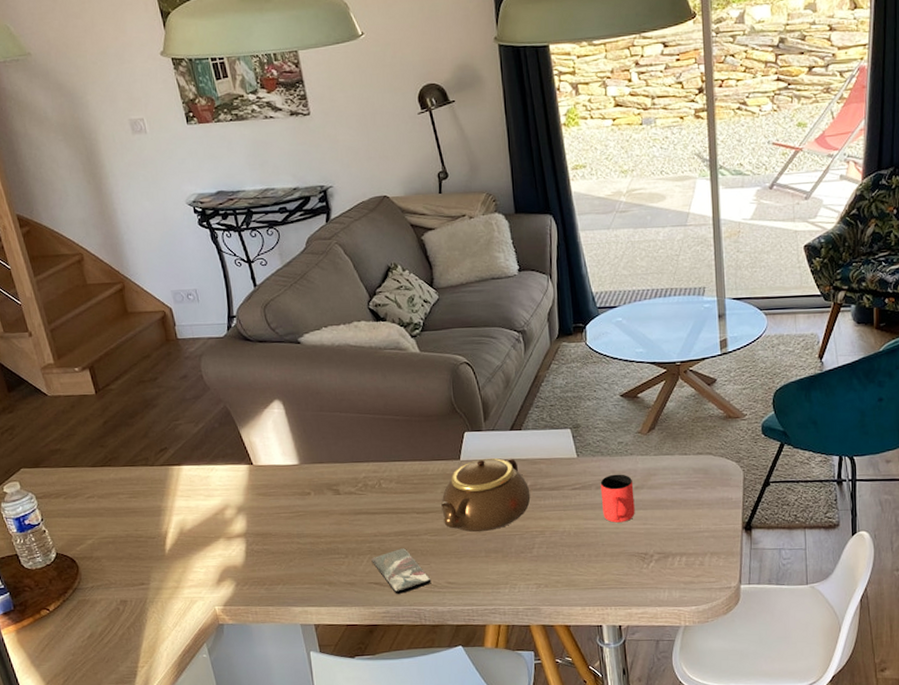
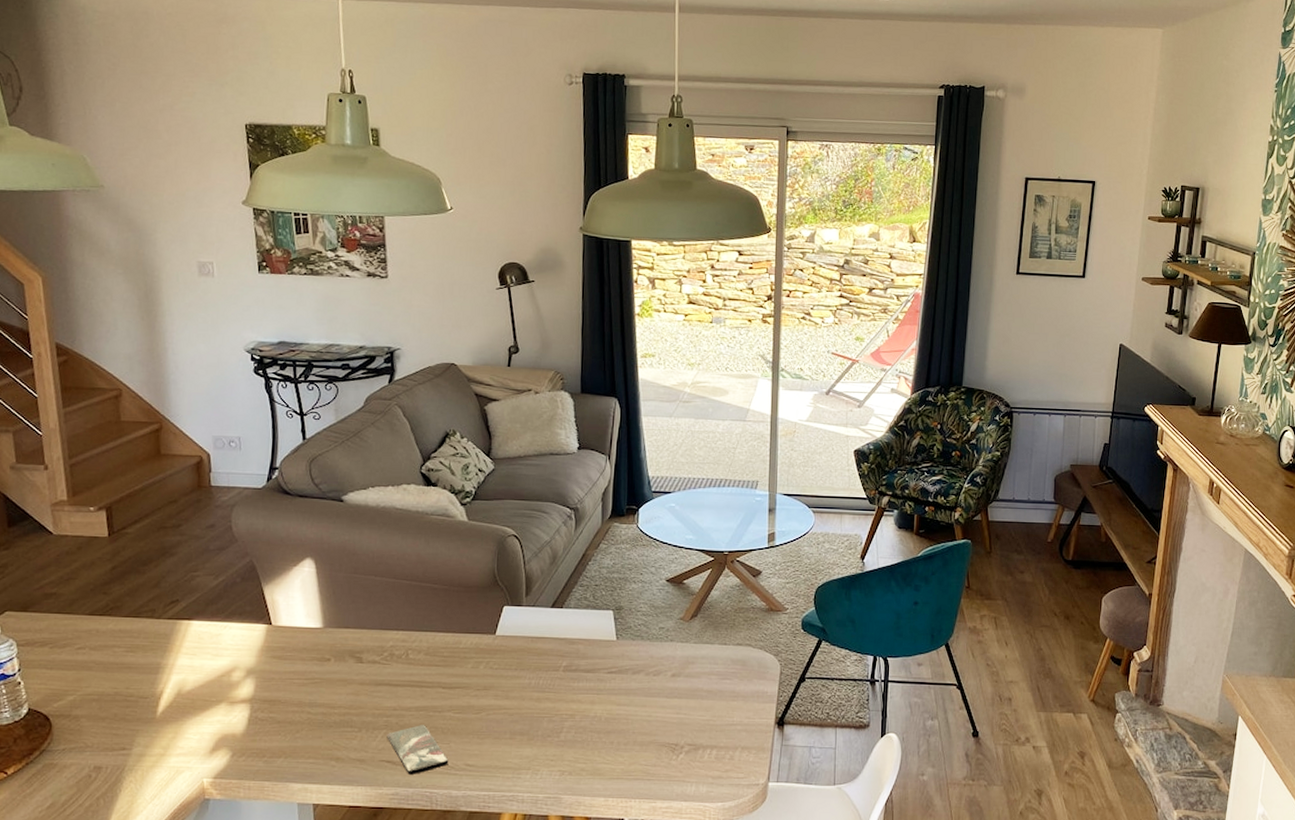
teapot: present [441,457,531,533] -> none [470,634,565,712]
cup: present [600,474,635,523] -> none [636,660,671,710]

